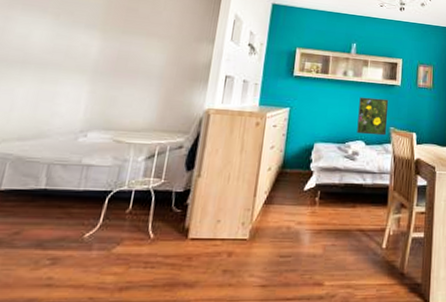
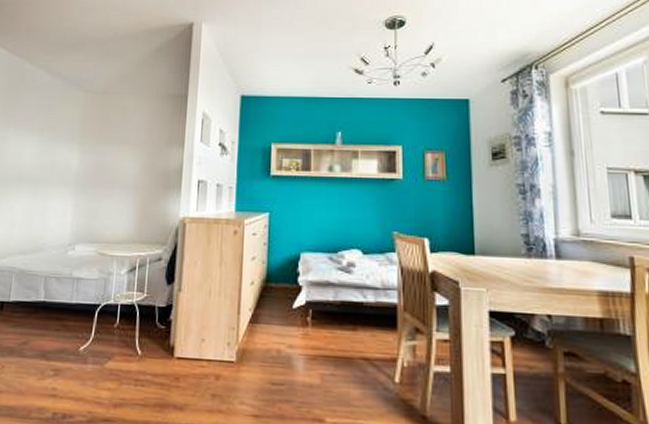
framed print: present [357,97,389,136] -> none [351,196,389,243]

